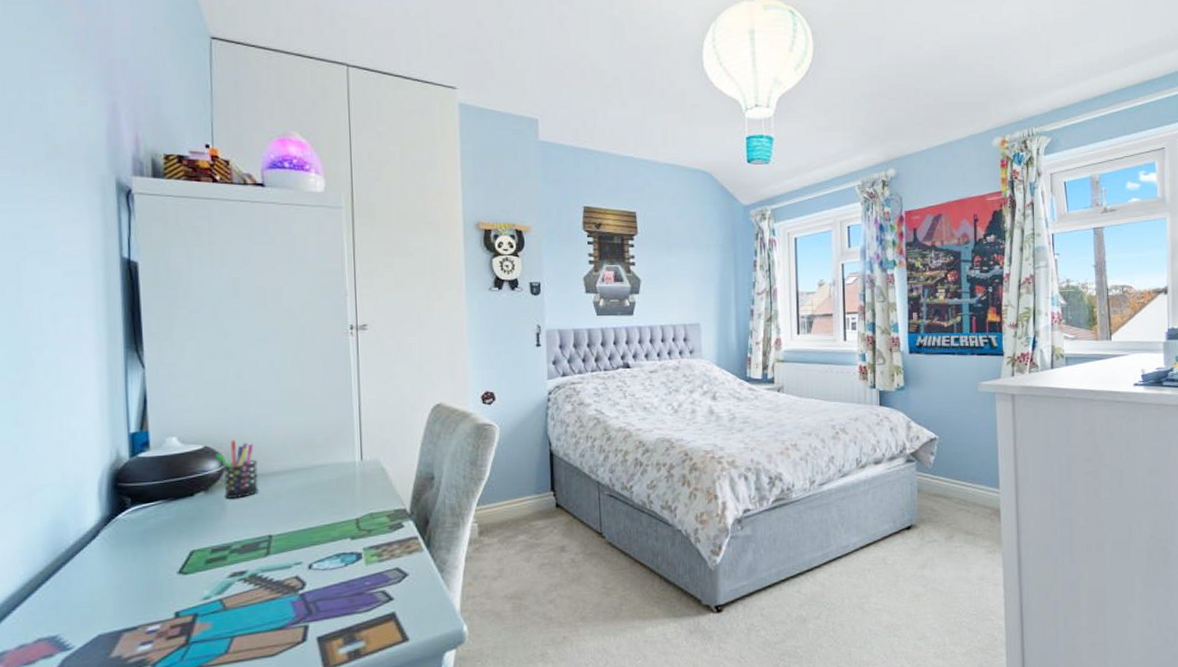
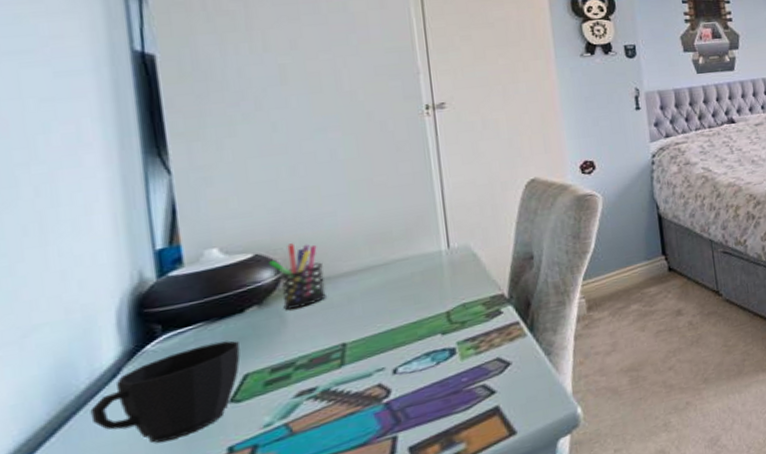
cup: none [75,519,189,599] -> present [90,340,241,443]

